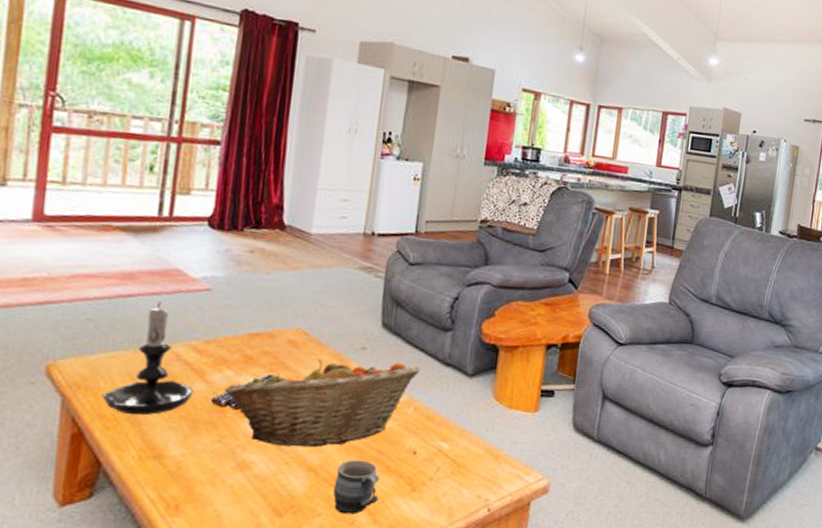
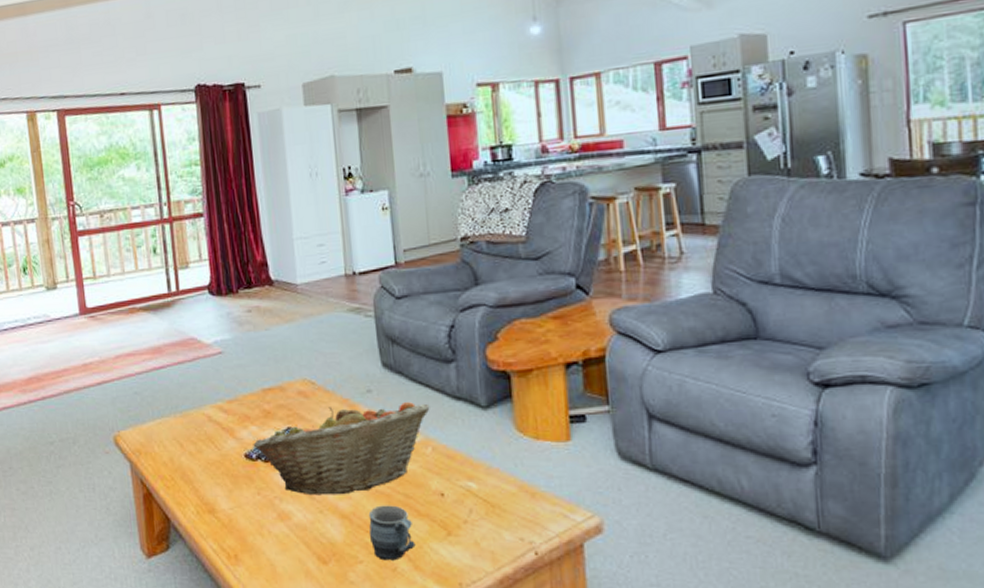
candle holder: present [102,301,193,416] -> none [158,369,228,475]

